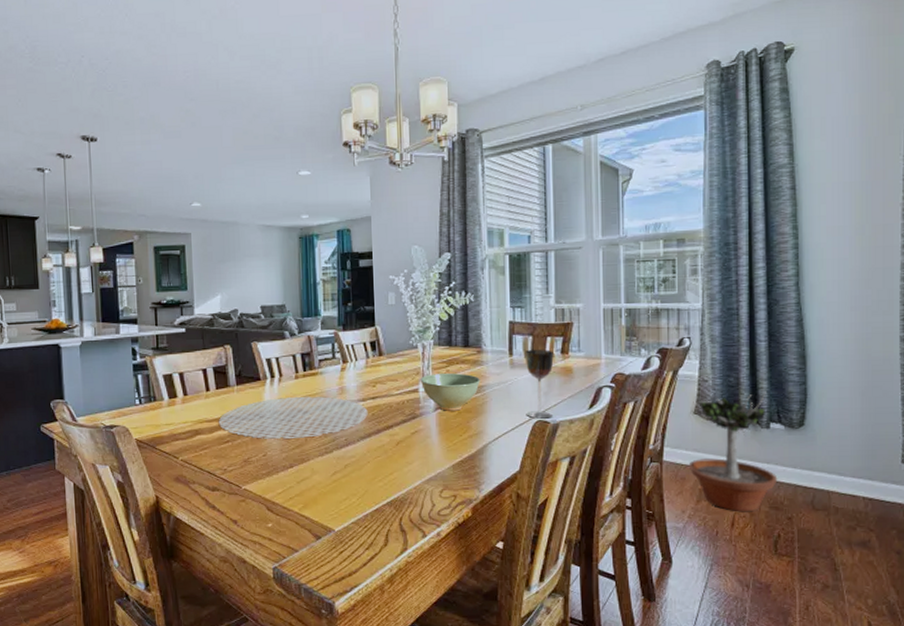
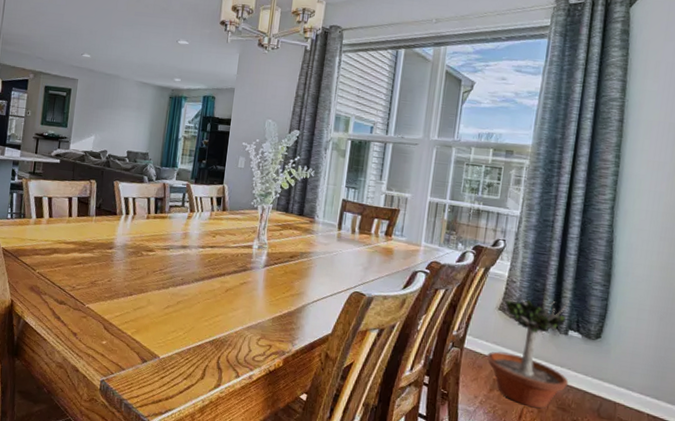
place mat: present [218,396,368,440] -> none [74,232,205,273]
bowl: present [420,373,480,411] -> none [255,234,309,271]
wineglass: present [524,349,554,419] -> none [346,227,378,292]

